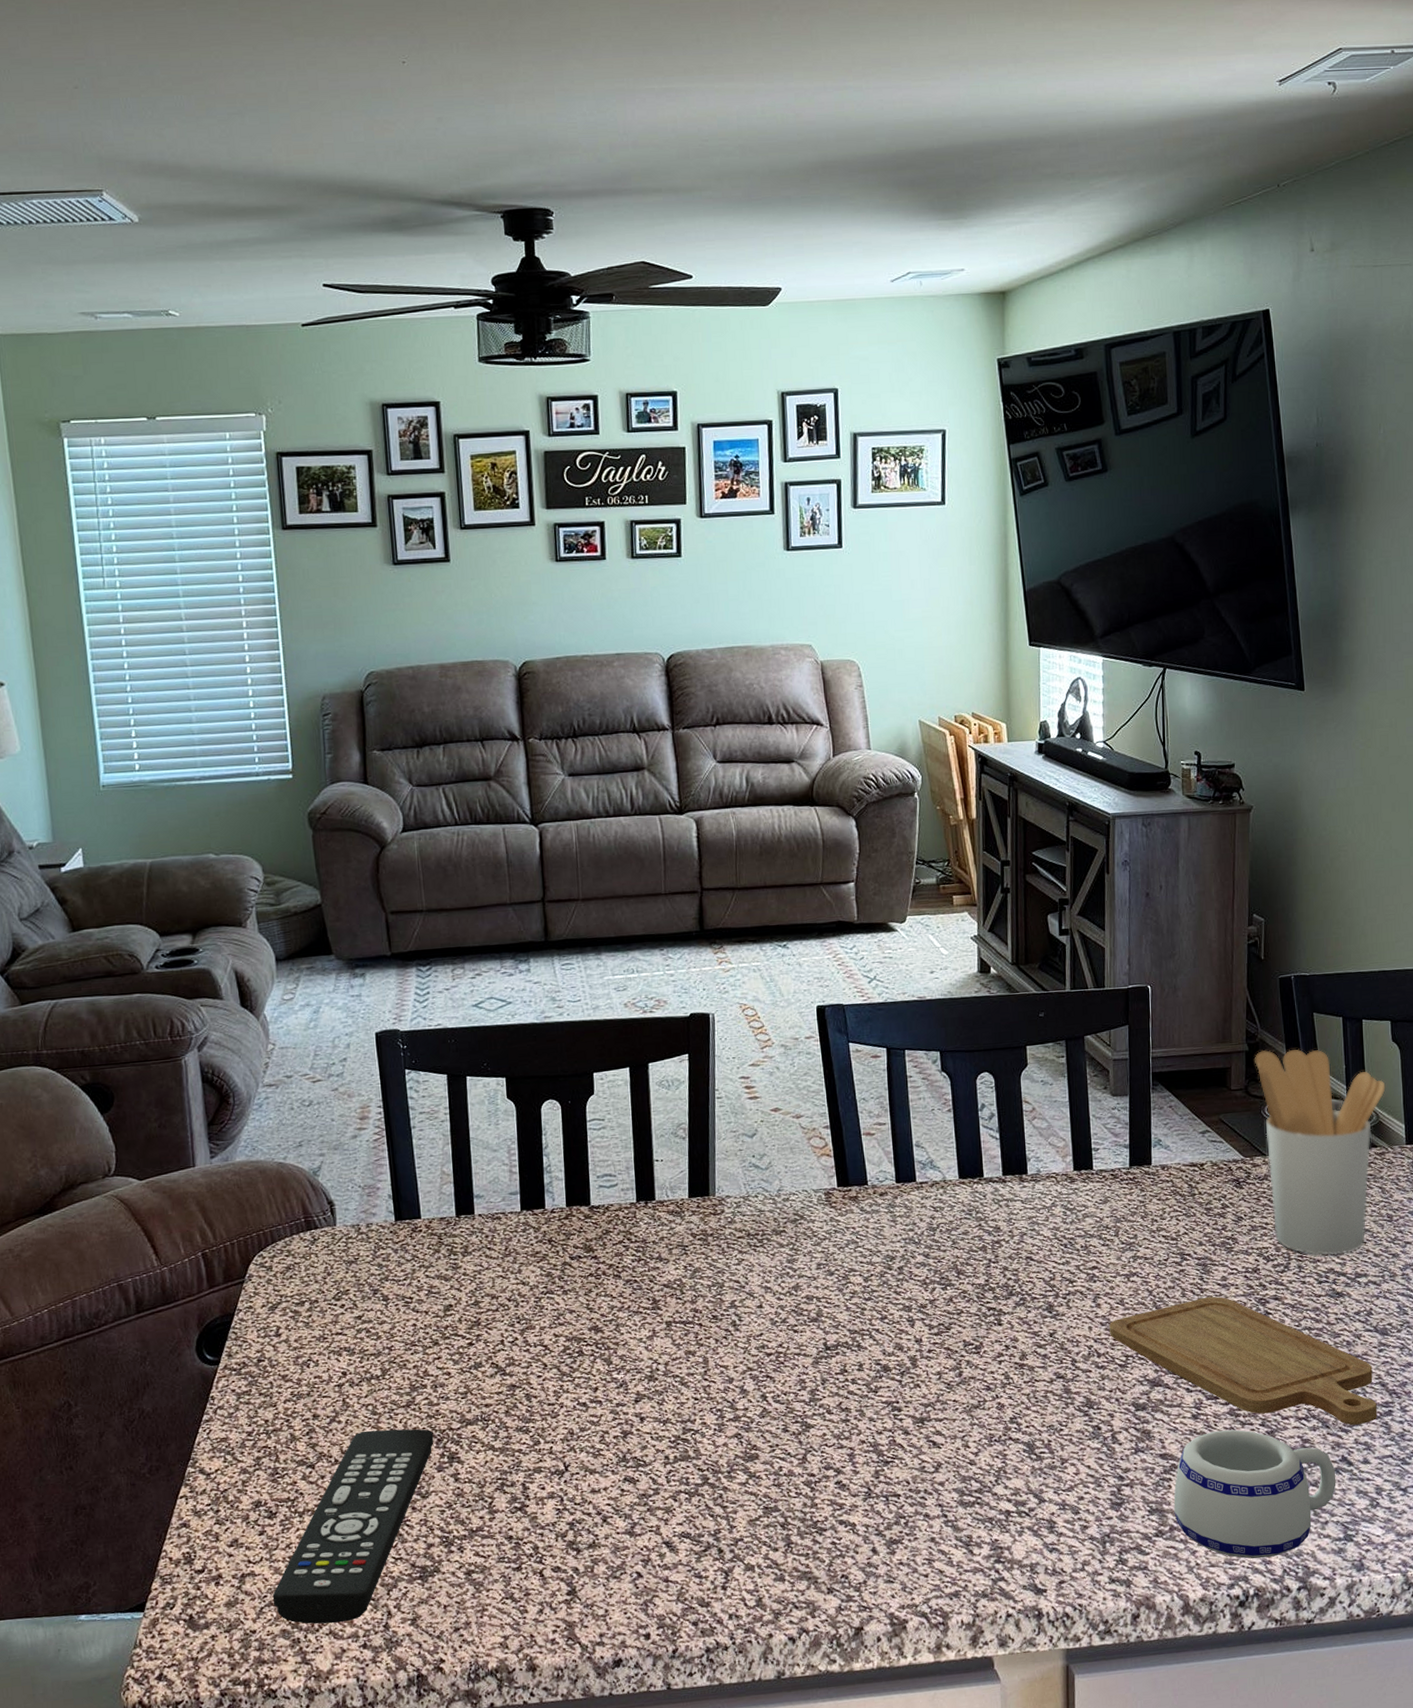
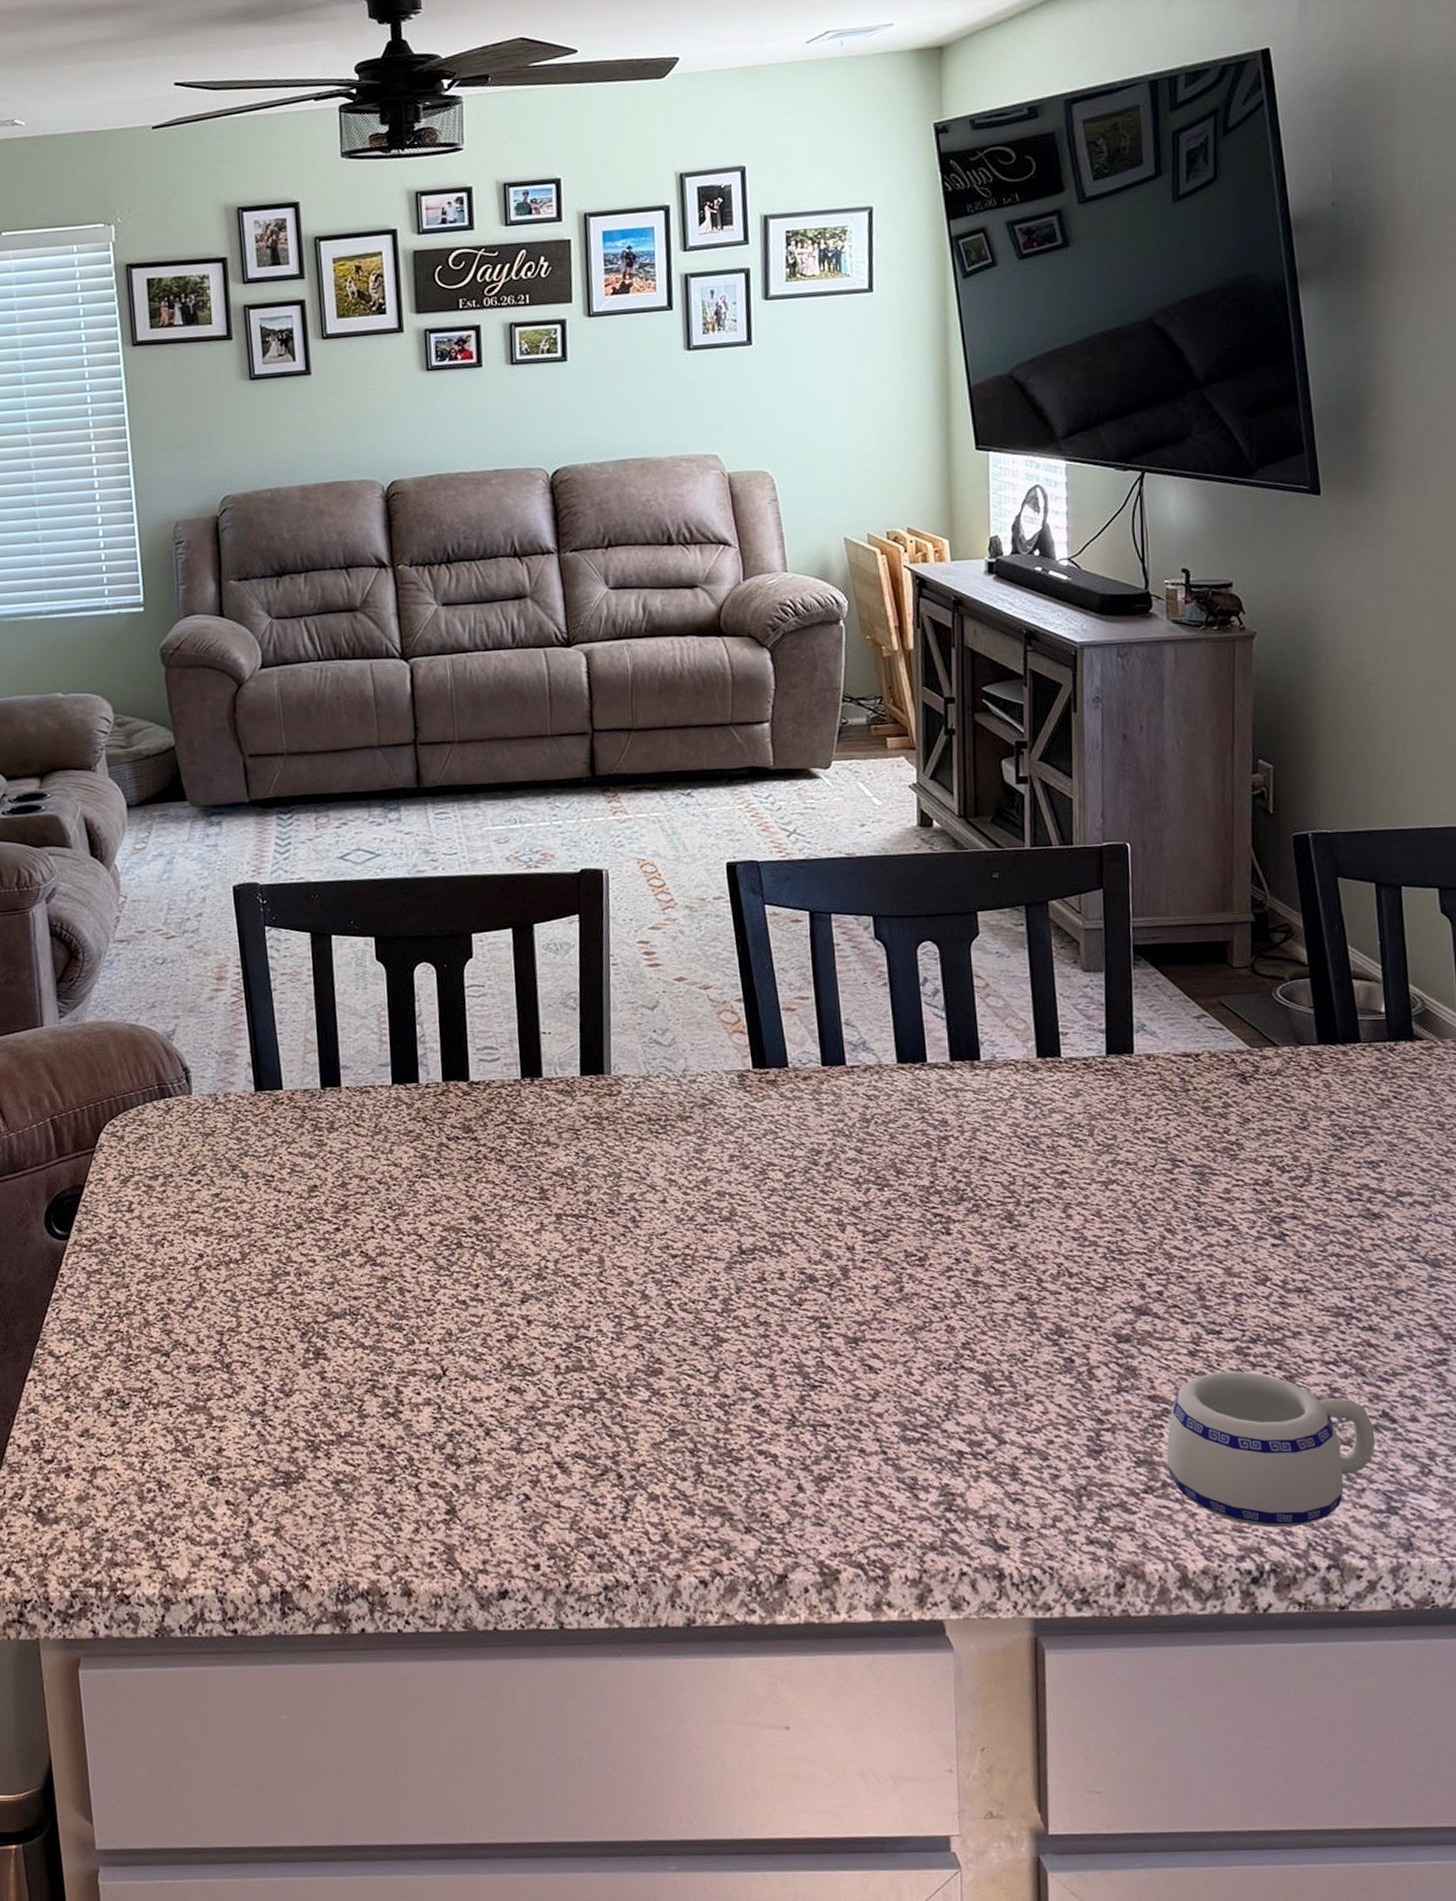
remote control: present [272,1429,434,1624] -> none [125,1319,298,1528]
chopping board: present [1109,1296,1377,1425] -> none [1083,1211,1428,1374]
utensil holder: present [1254,1048,1386,1256] -> none [1261,920,1433,1169]

